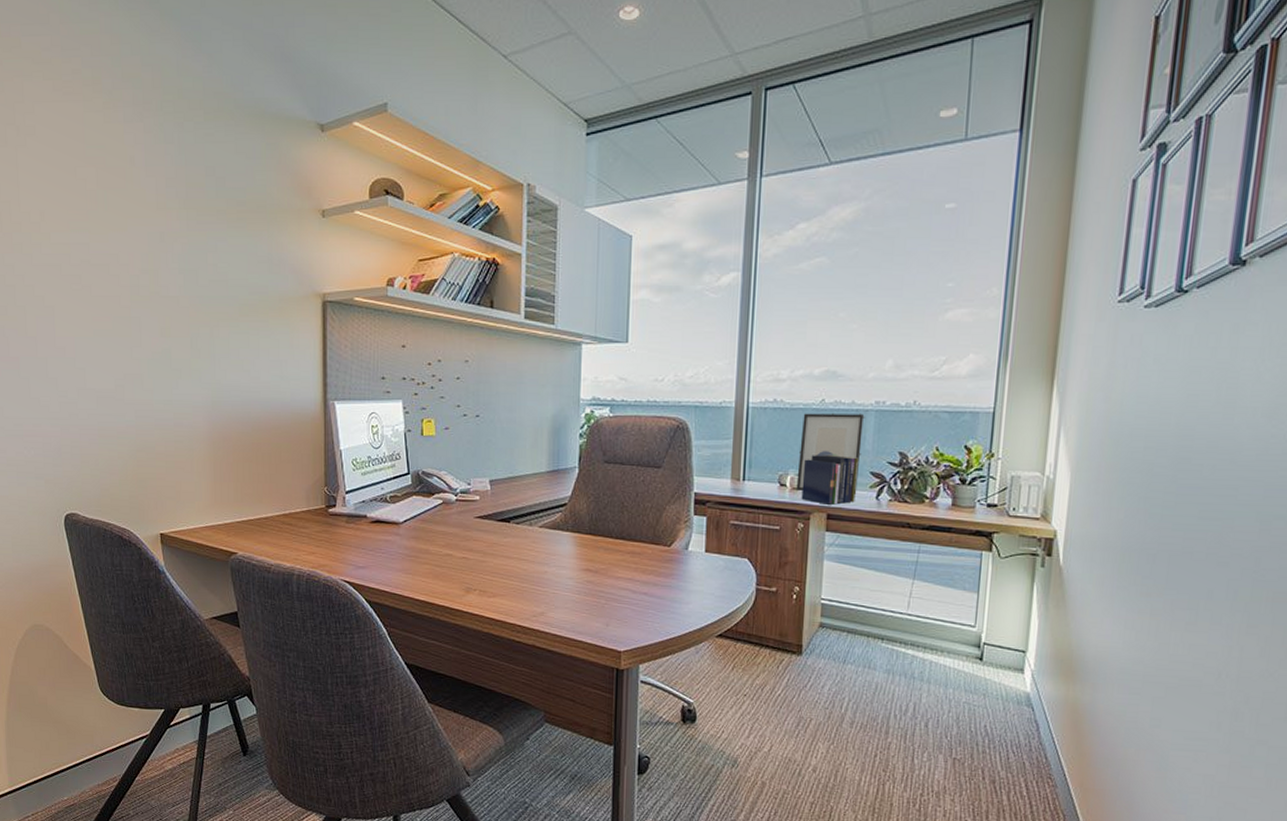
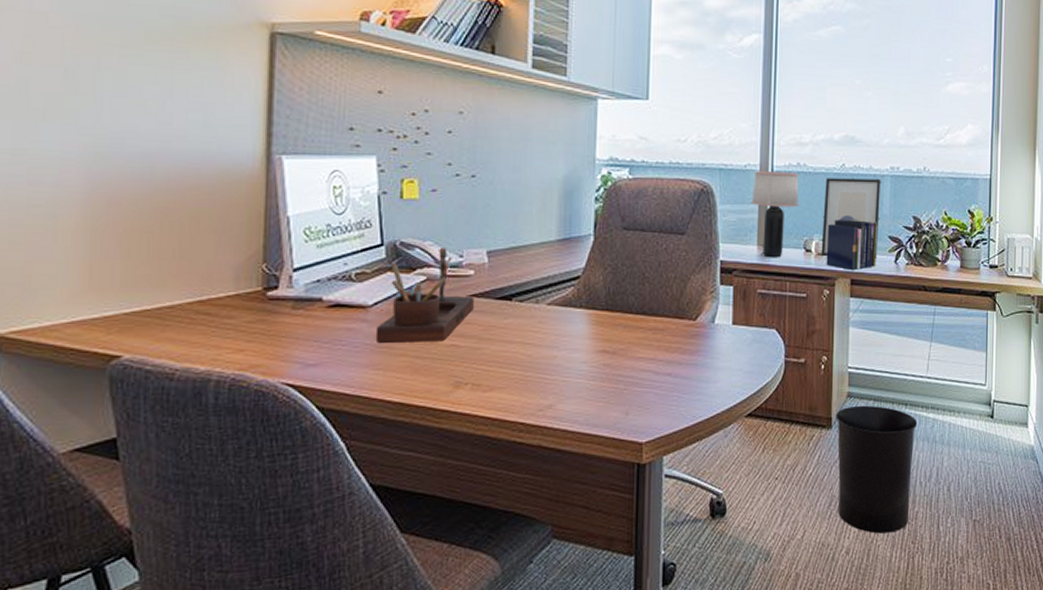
desk organizer: none [406,477,480,554] -> present [375,248,474,343]
table lamp: none [726,408,775,492] -> present [751,171,799,258]
waste bin: none [806,635,895,759] -> present [835,405,918,534]

